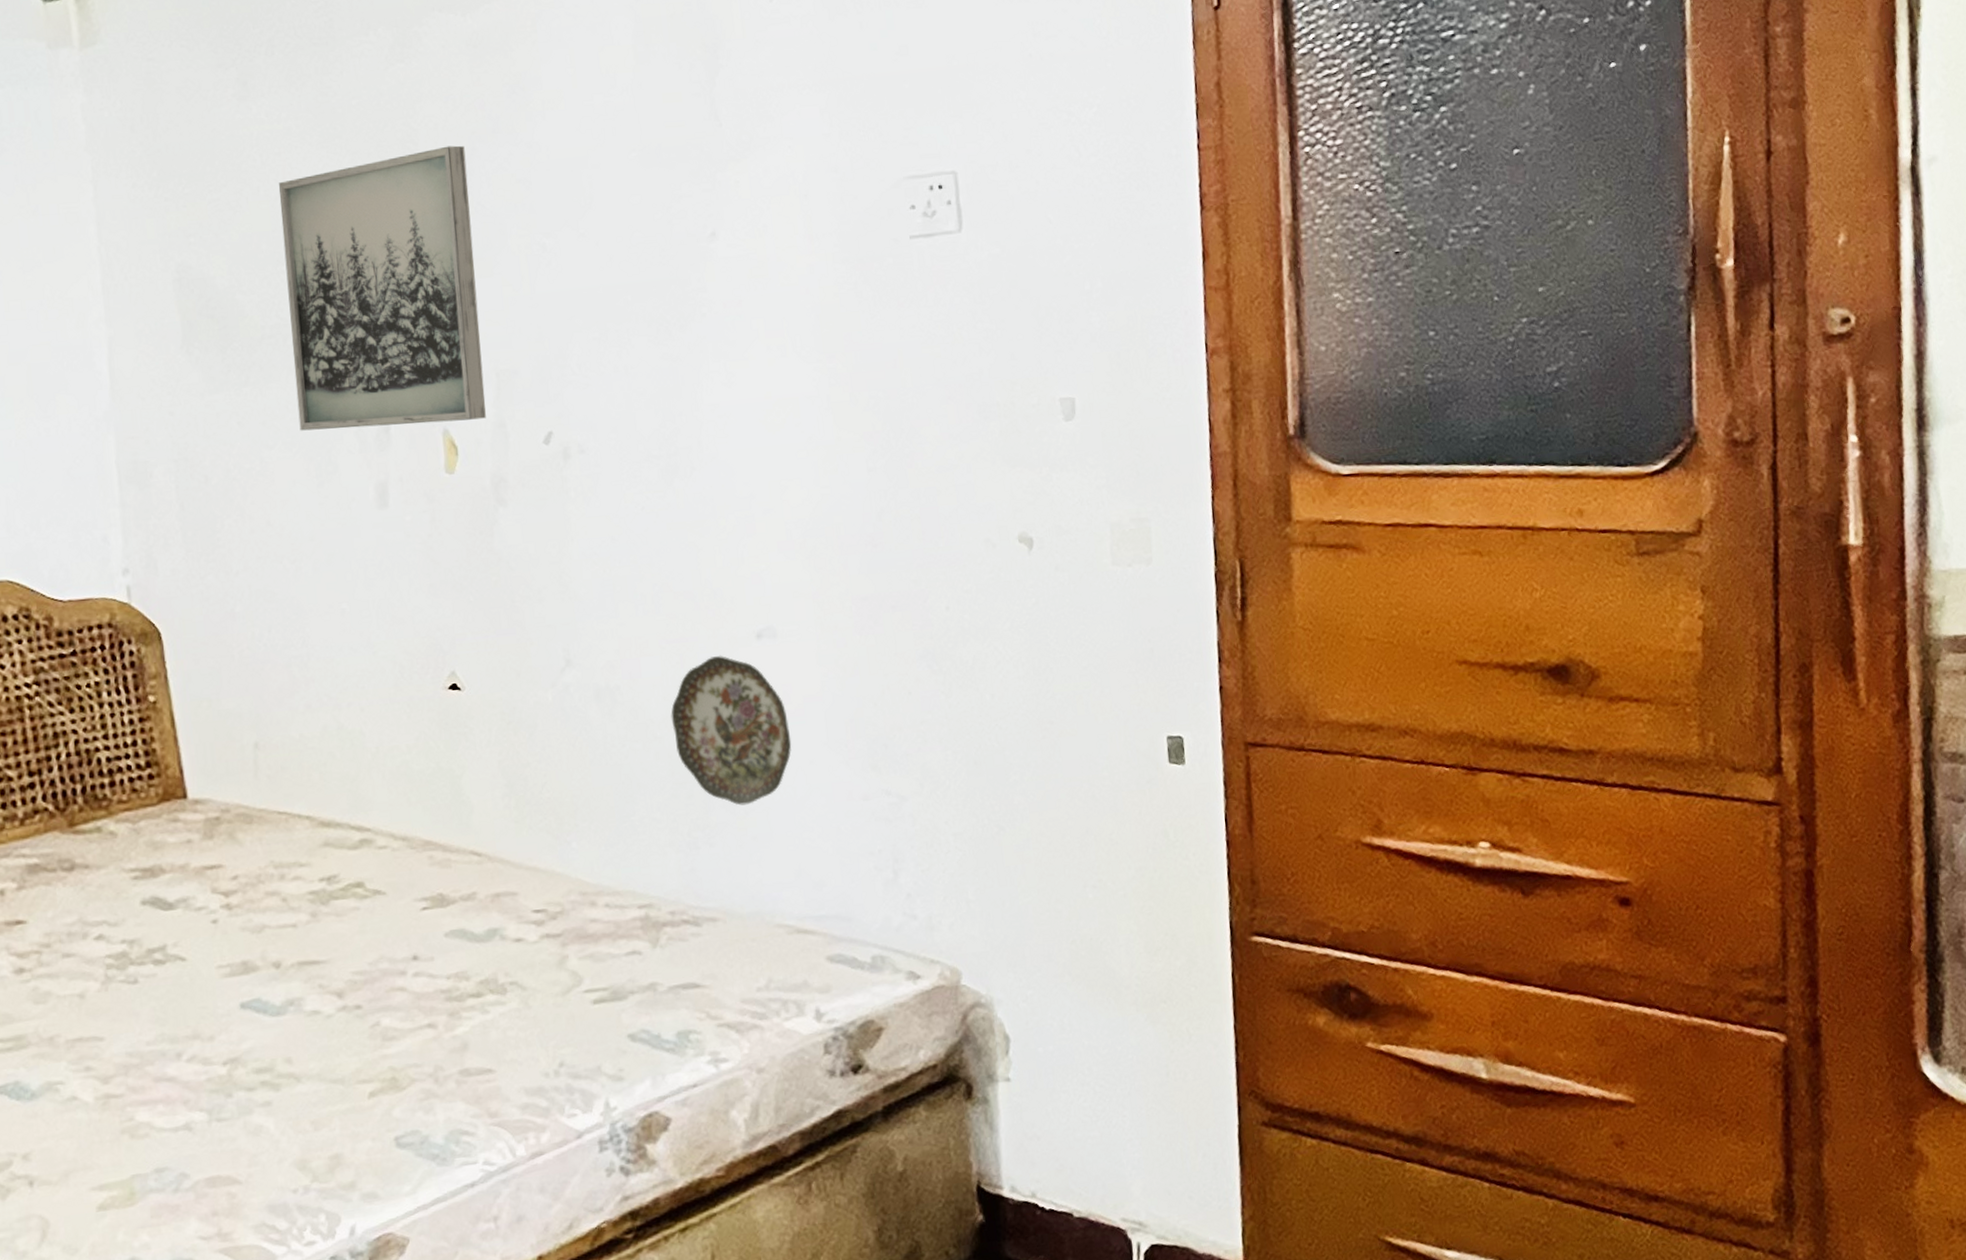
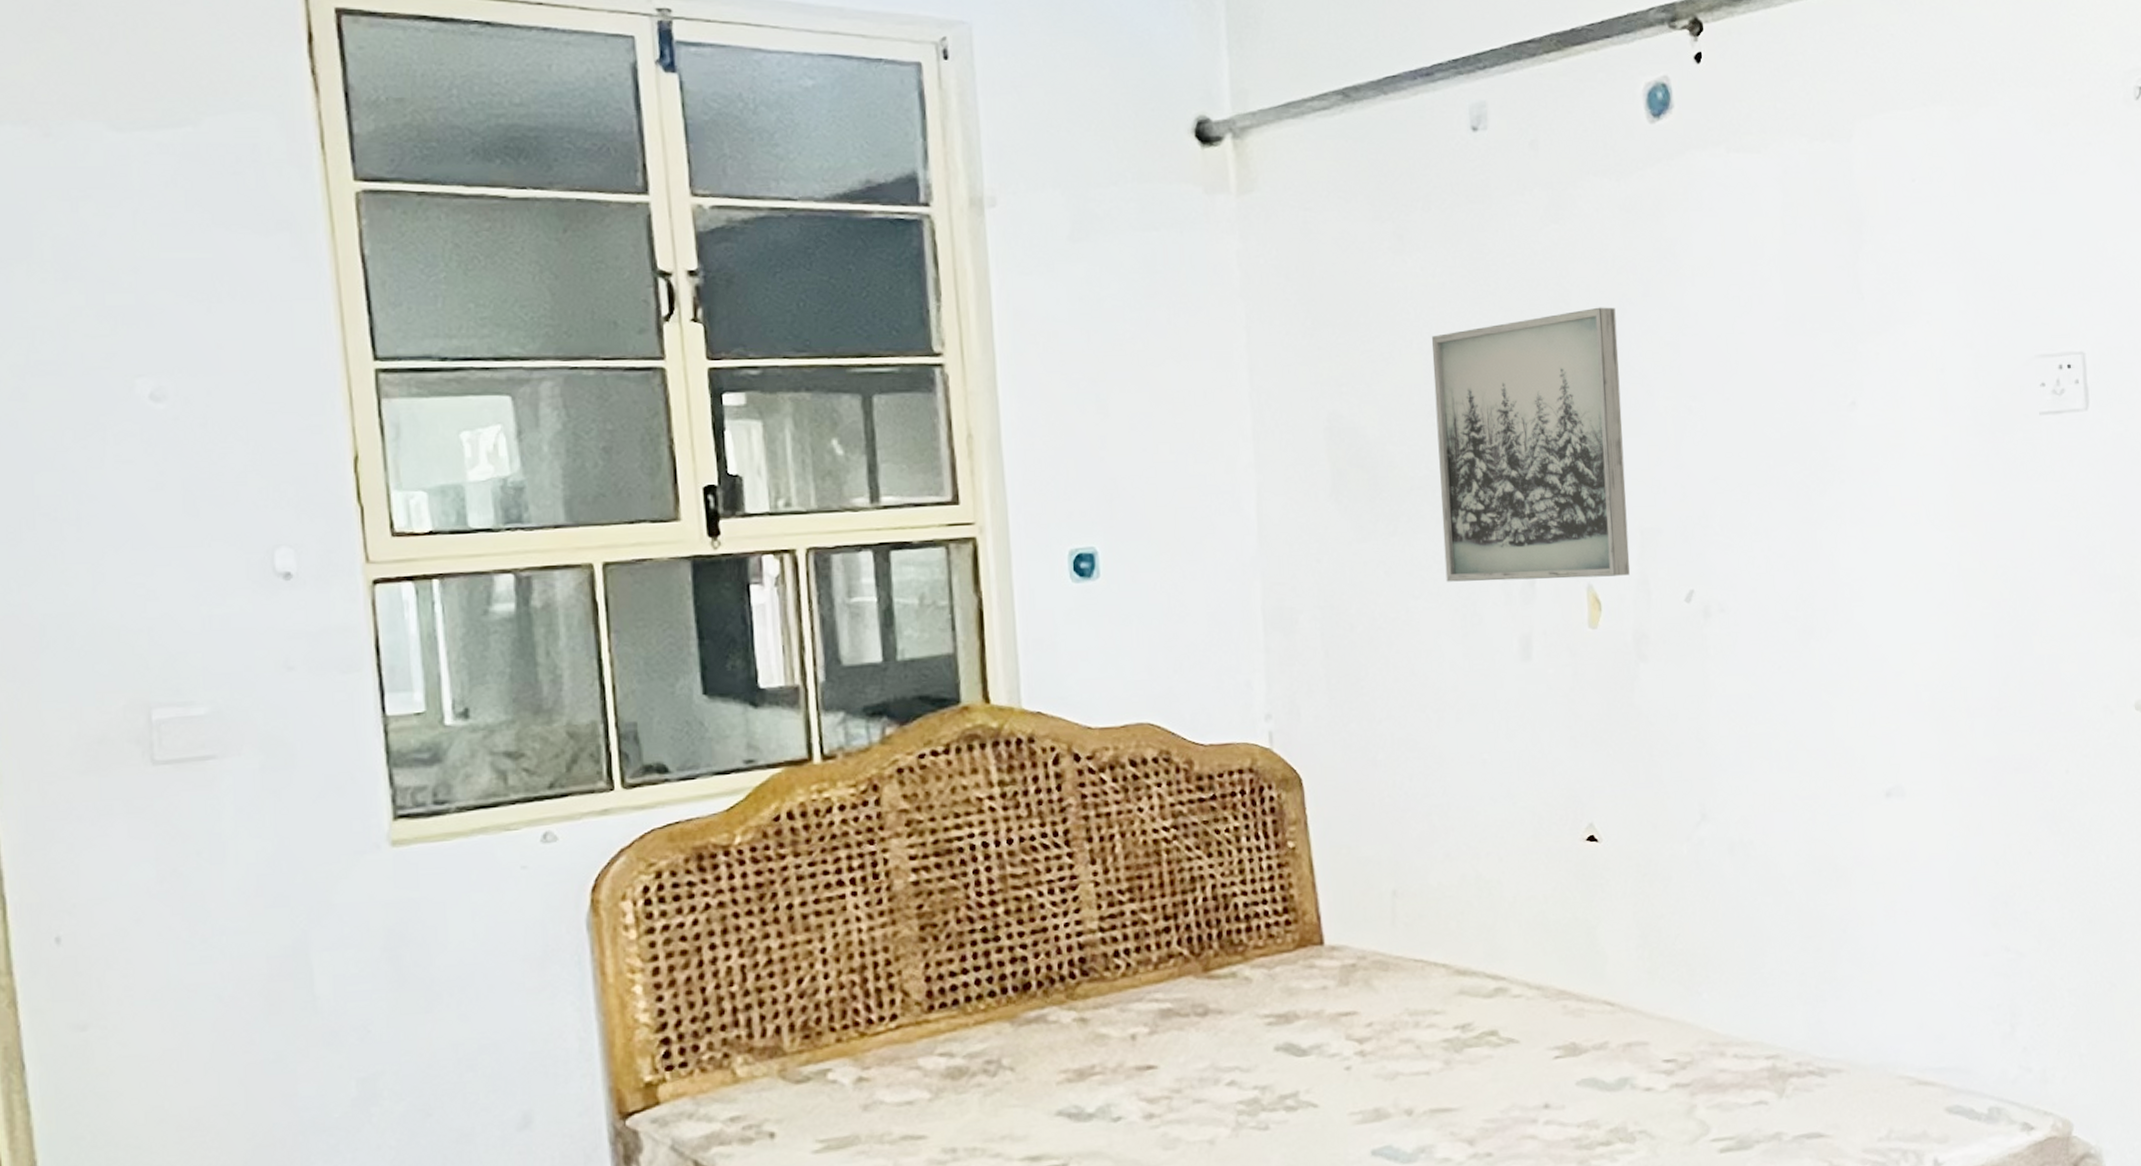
decorative plate: present [671,655,792,806] -> none [1801,812,1917,960]

